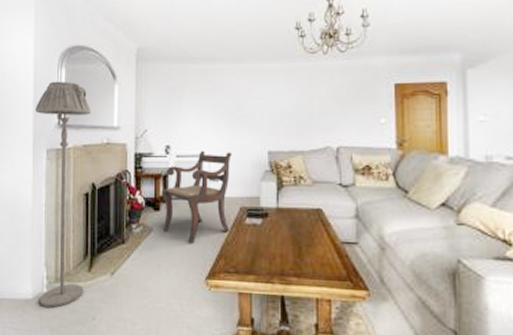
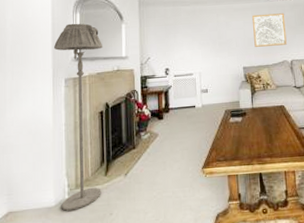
armchair: present [163,150,232,243] -> none [165,70,219,142]
wall art: none [286,79,333,125] -> present [252,13,287,47]

